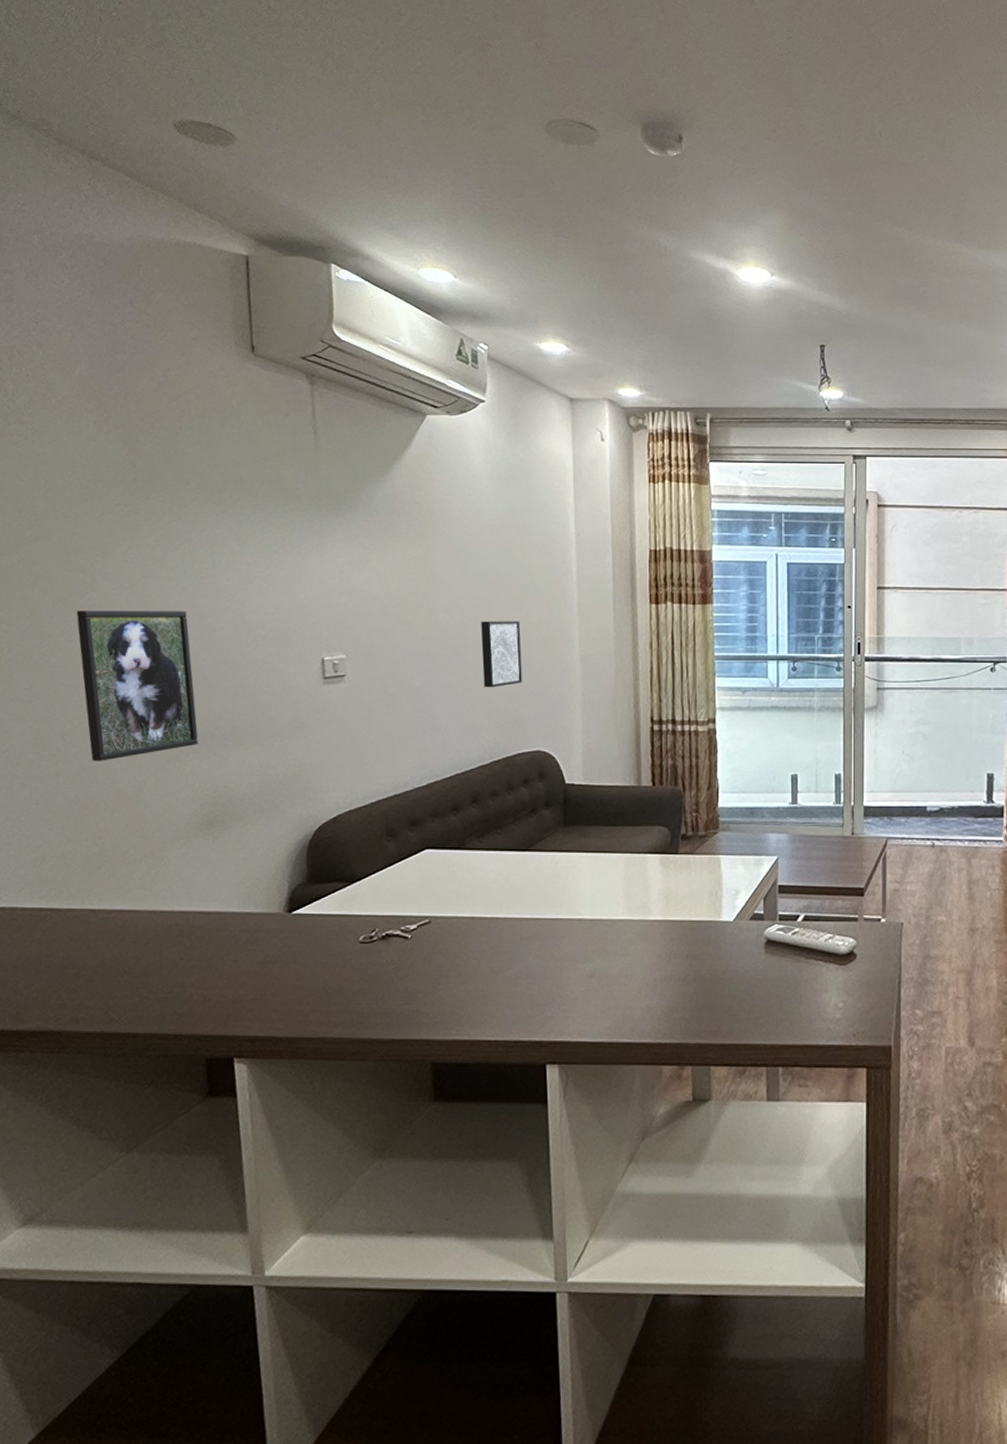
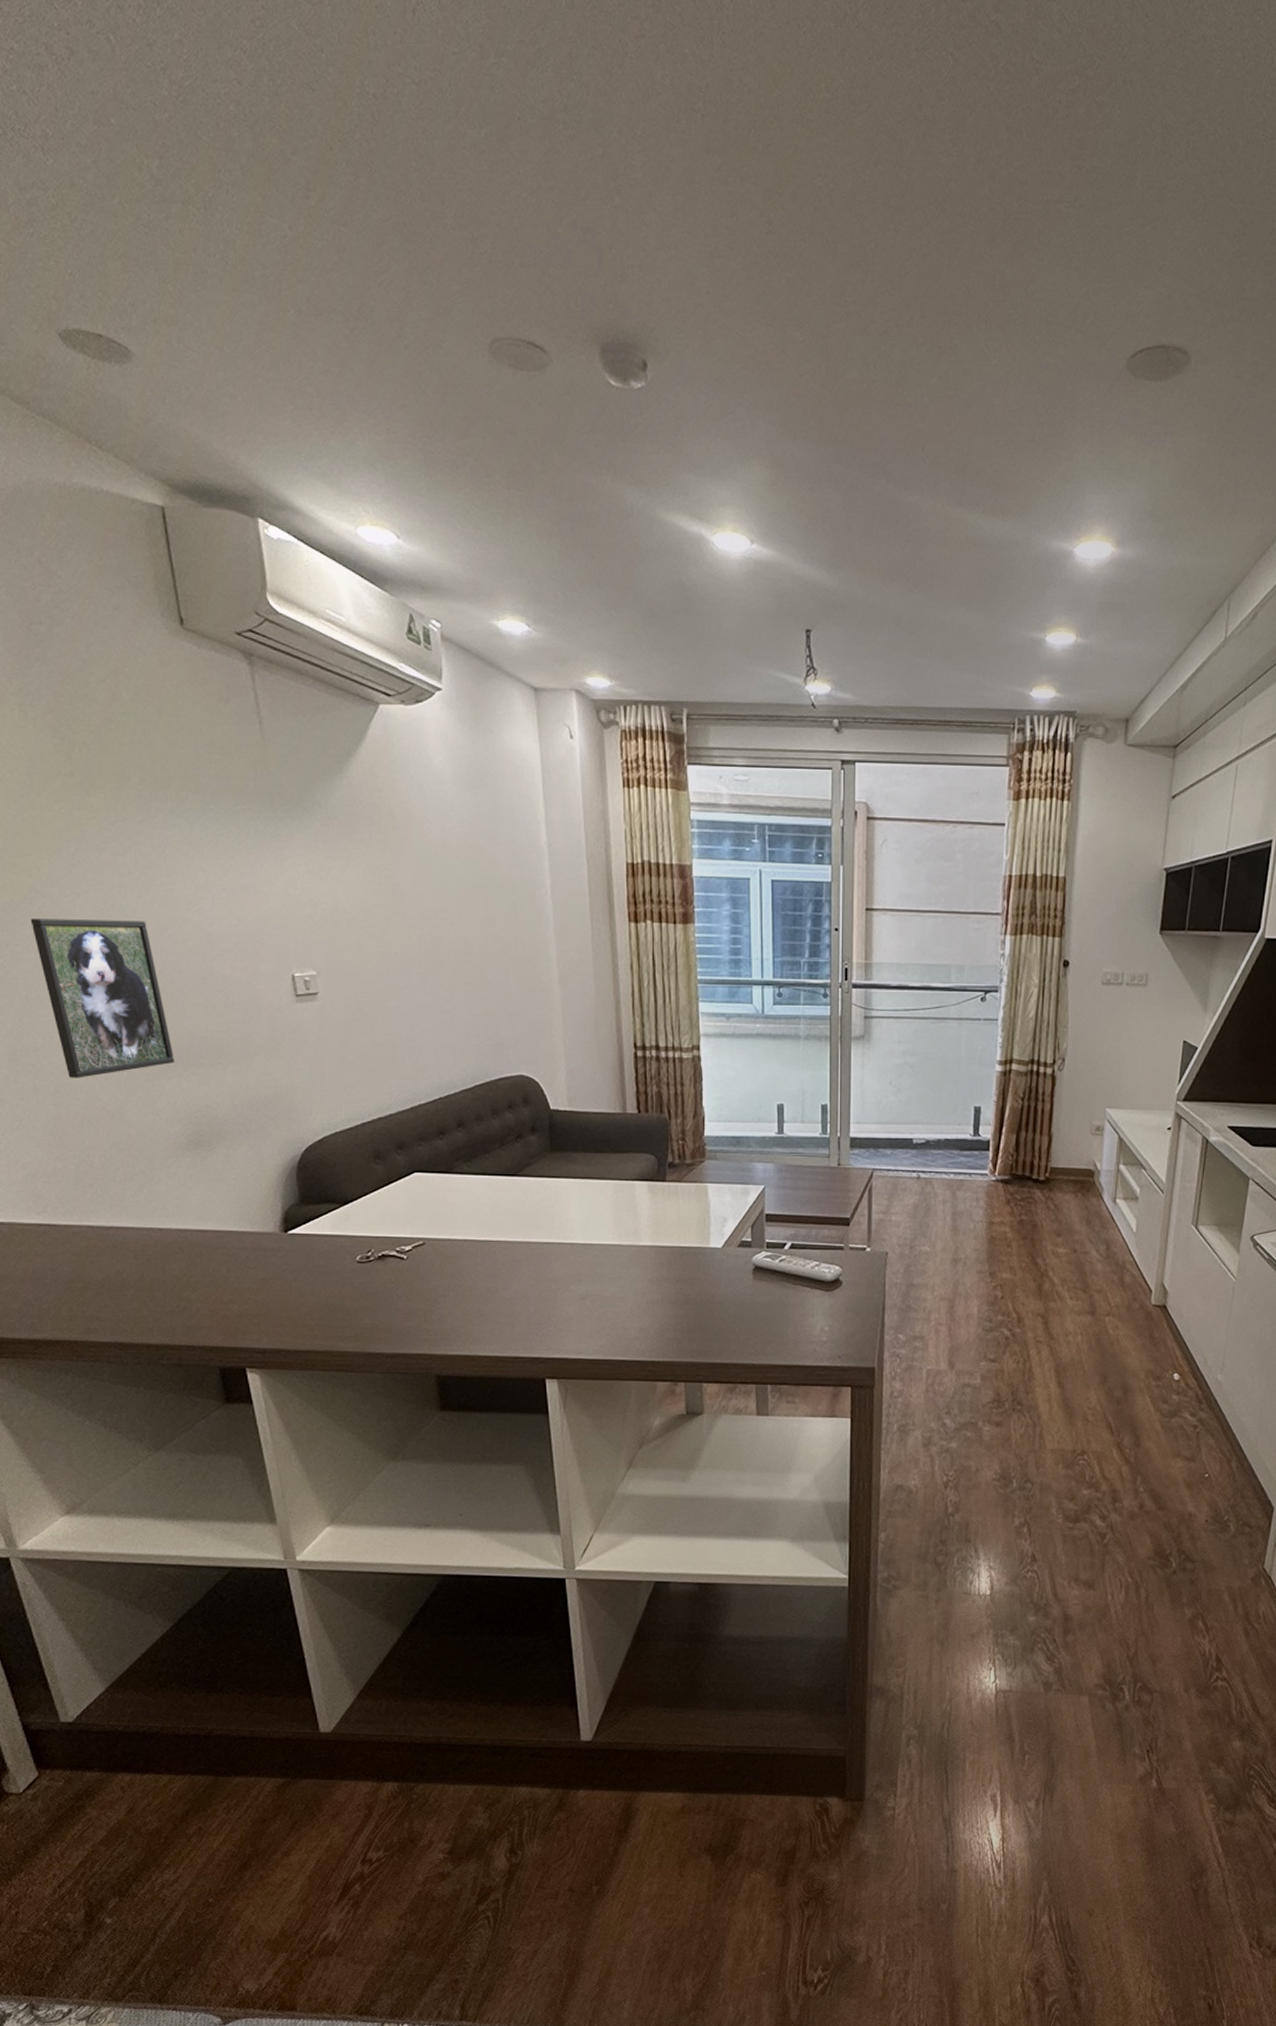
wall art: present [481,620,522,688] -> none [454,937,500,1009]

